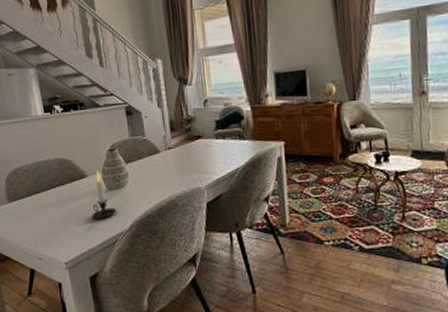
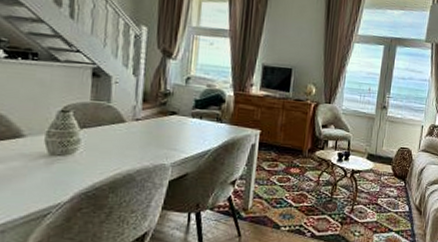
candle: present [91,169,117,219] -> none [19,130,57,187]

